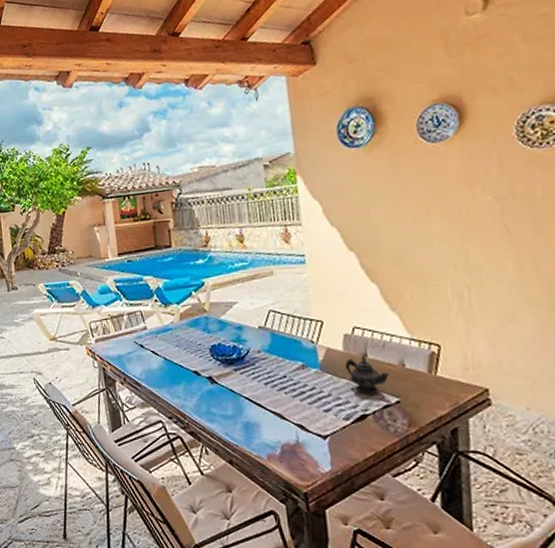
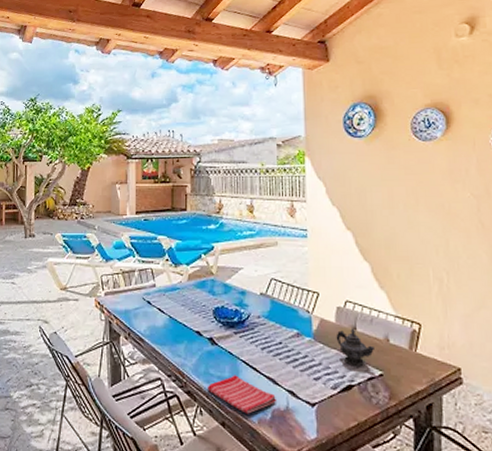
dish towel: none [211,412,286,451] -> present [208,375,277,414]

